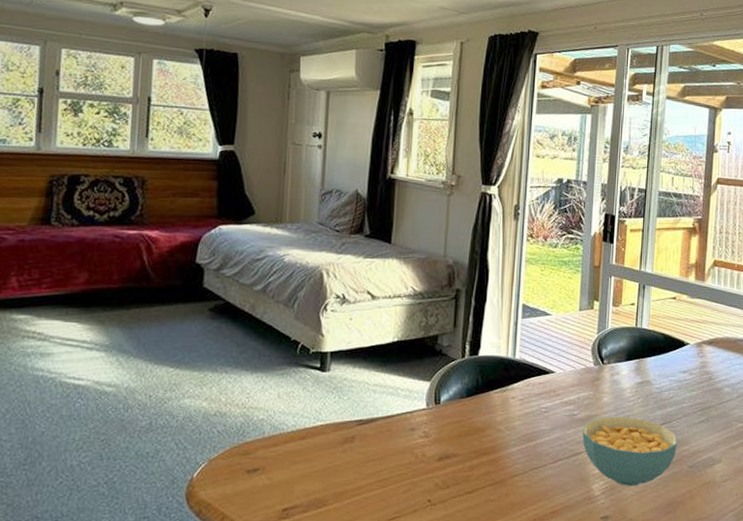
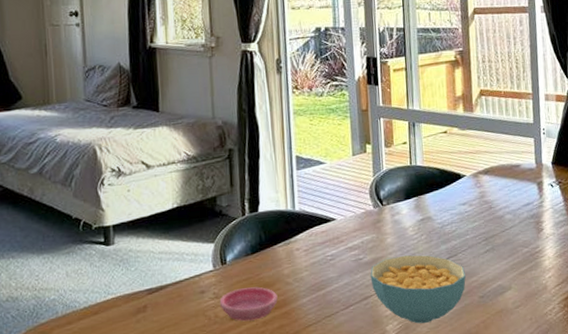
saucer: none [428,430,487,464] -> present [219,286,278,322]

